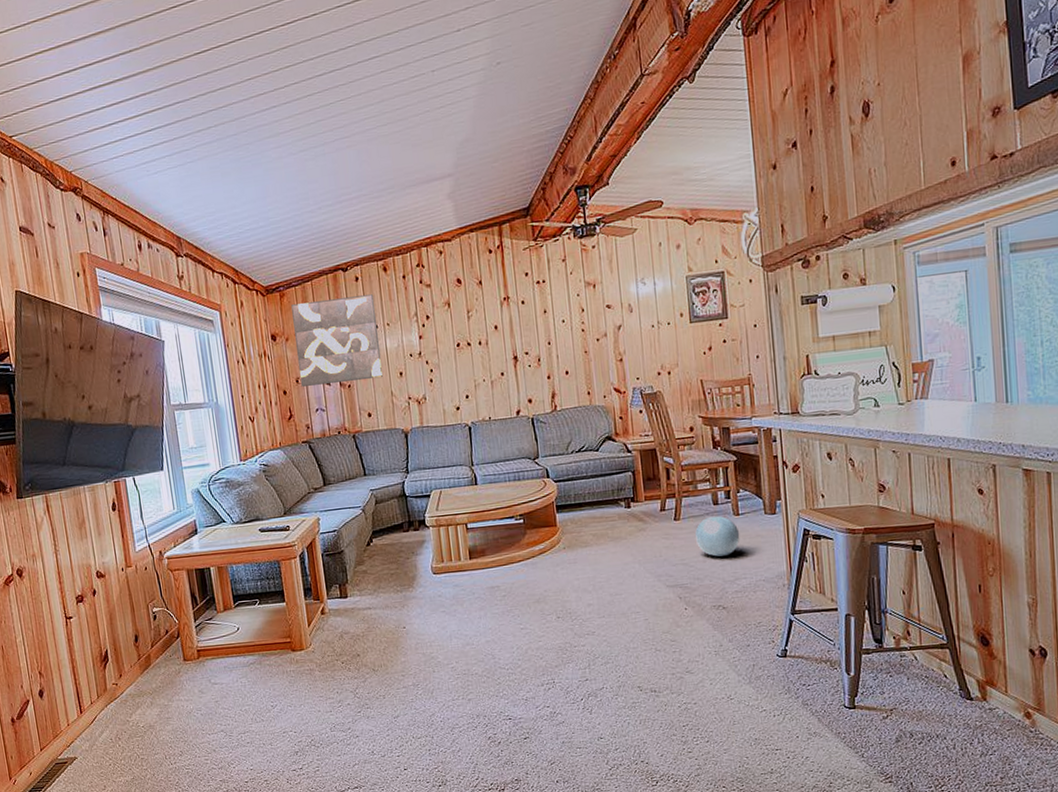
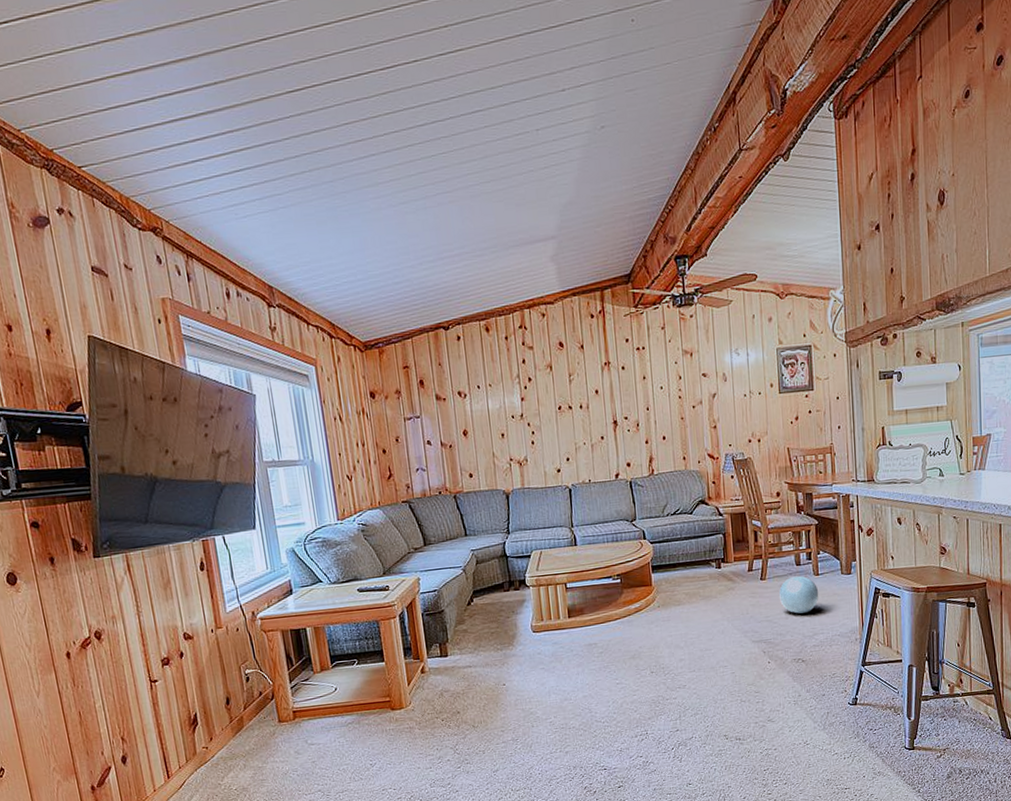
wall art: present [291,294,383,387] -> none [391,354,484,446]

